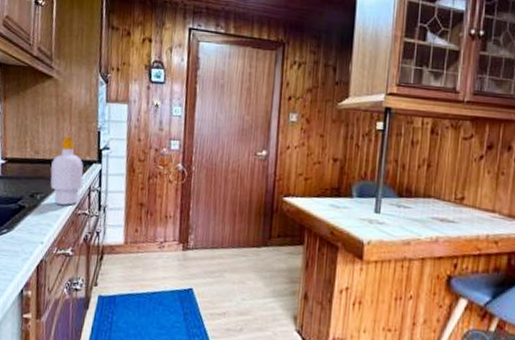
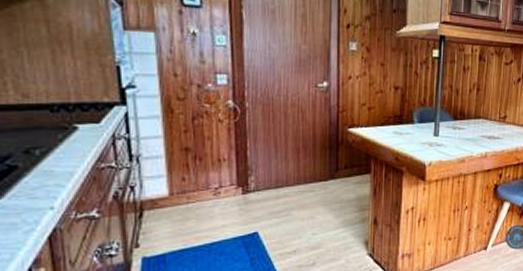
soap bottle: present [50,136,84,205] -> none [52,73,104,159]

